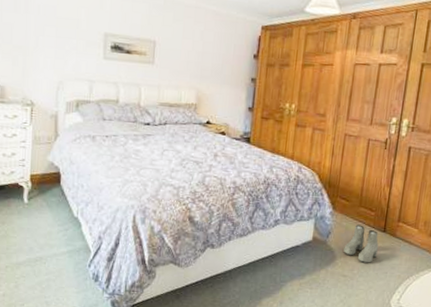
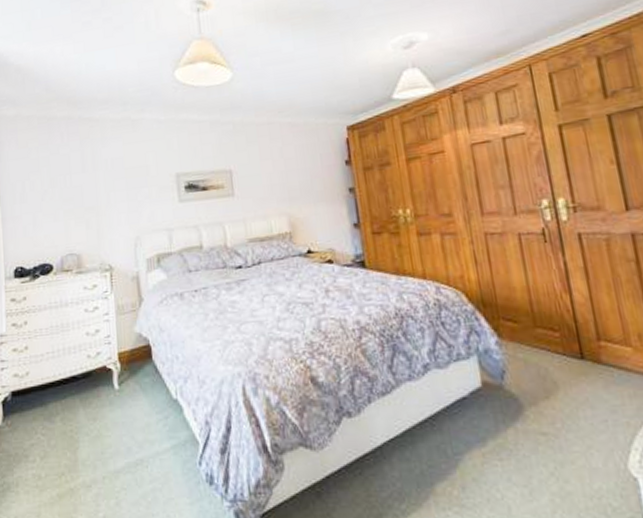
boots: present [343,225,379,263] -> none [530,353,583,410]

